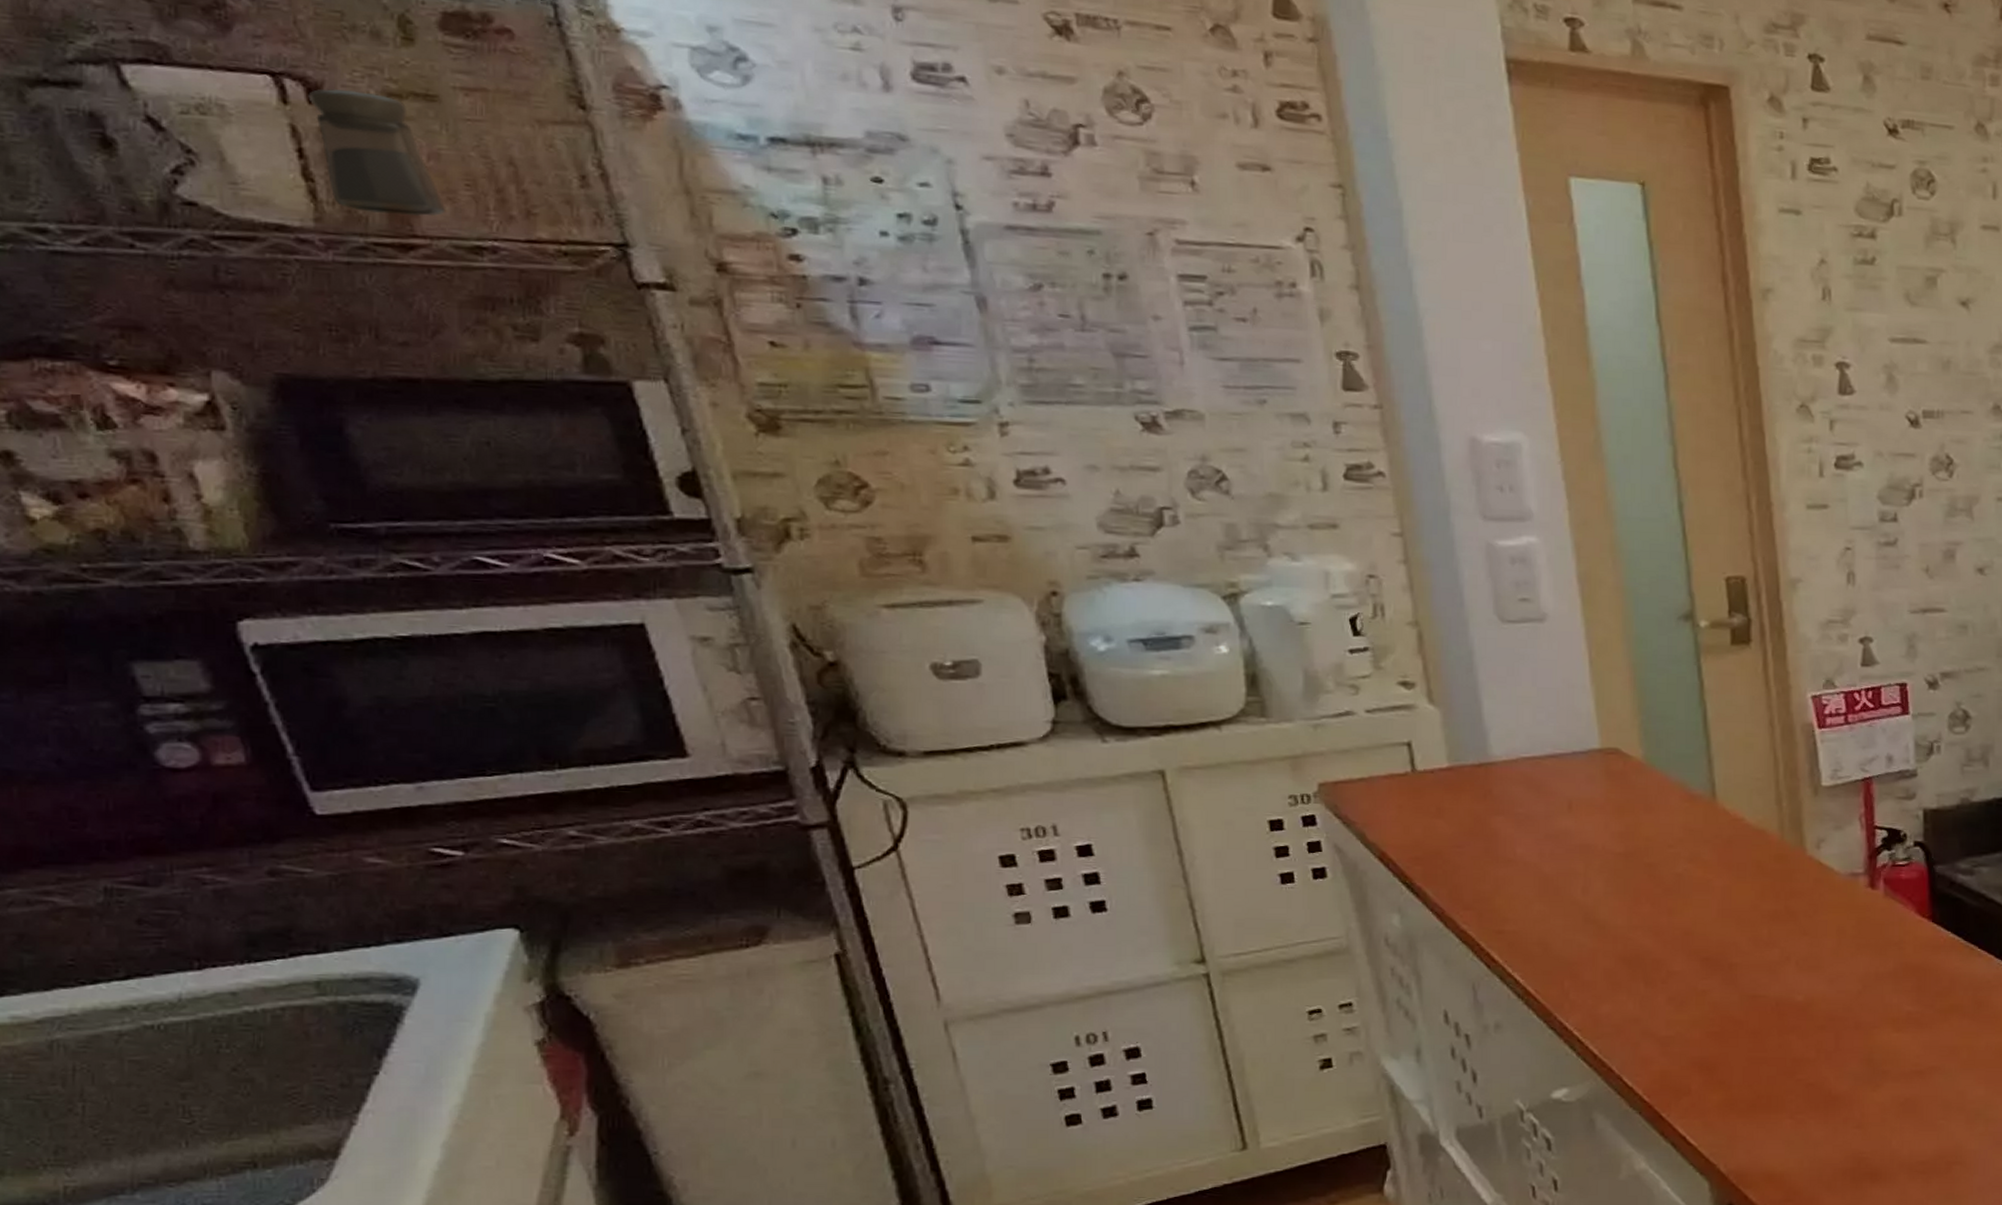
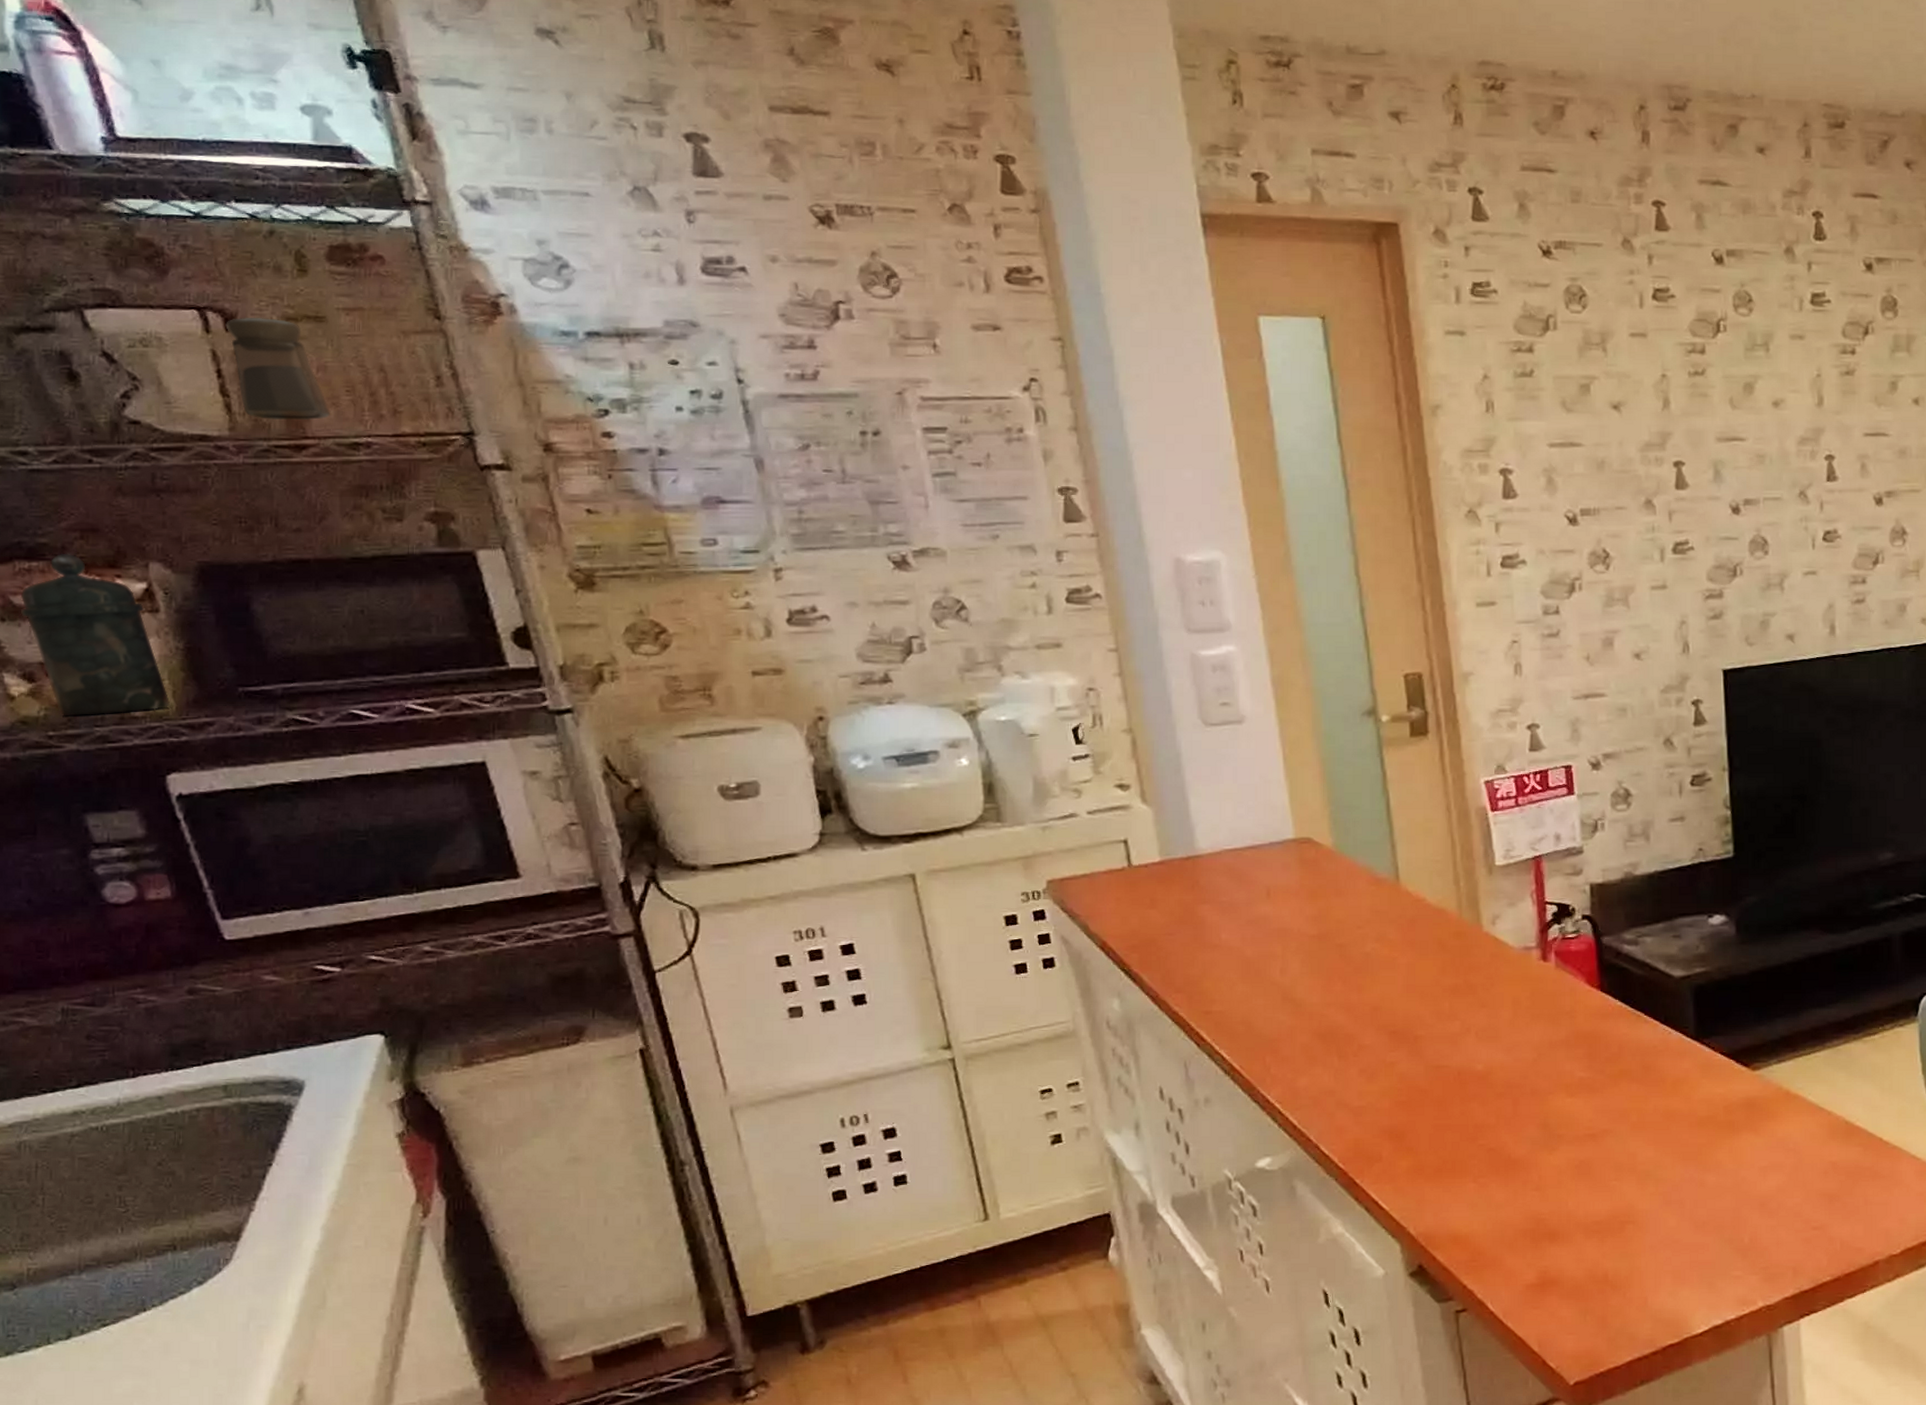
canister: none [41,353,242,547] -> present [20,553,171,715]

